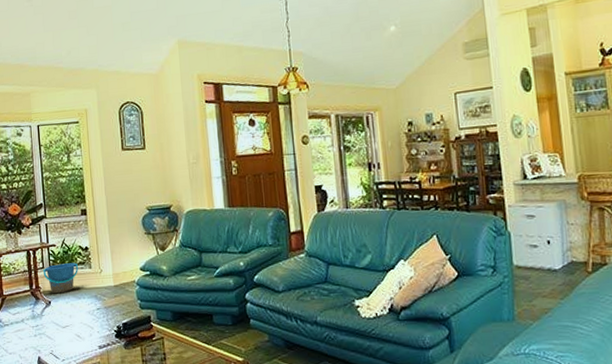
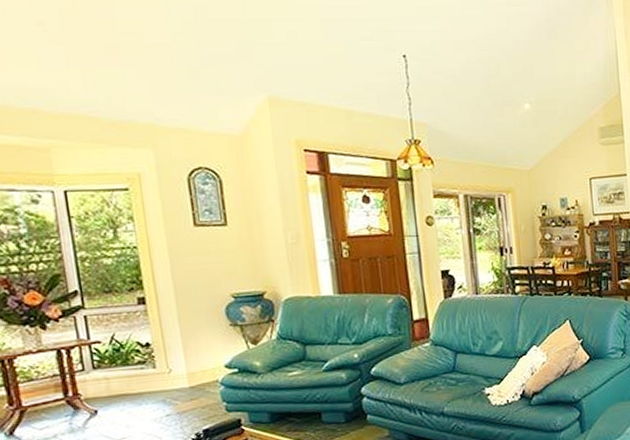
bucket: present [43,263,78,294] -> none [83,362,137,401]

